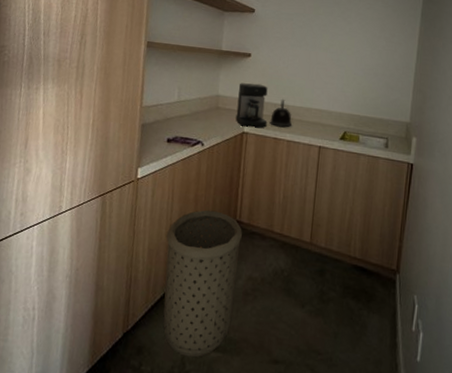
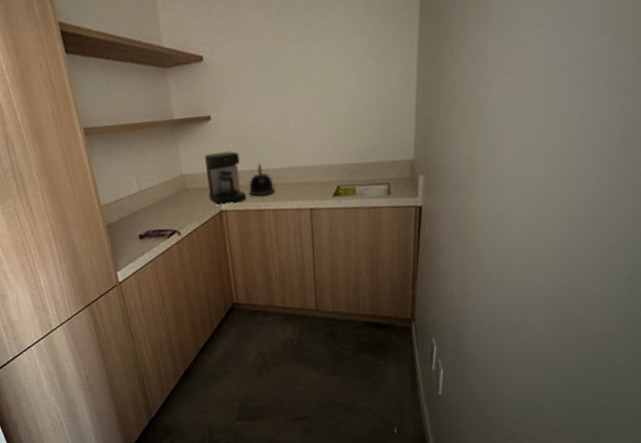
laundry basket: present [163,210,243,358] -> none [165,298,250,429]

